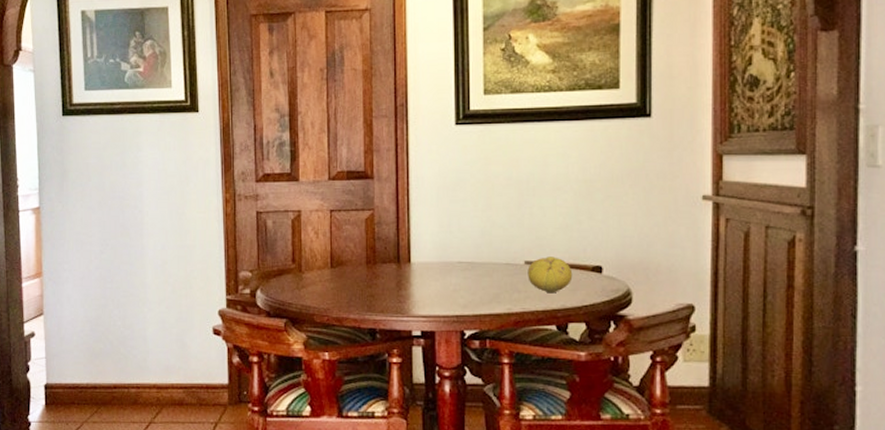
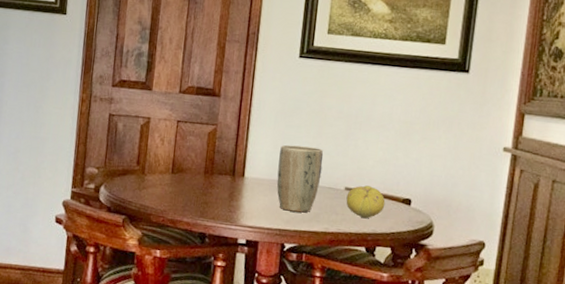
plant pot: none [447,221,496,295] -> present [276,144,324,213]

